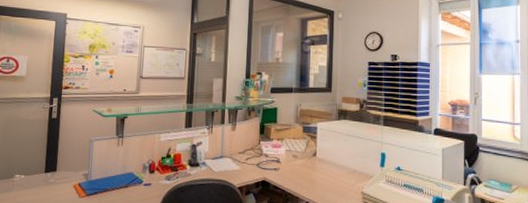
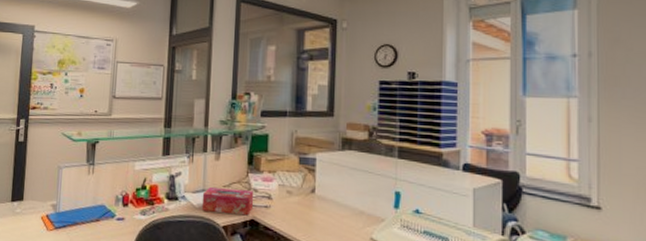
tissue box: none [220,154,265,178] -> present [201,187,254,216]

